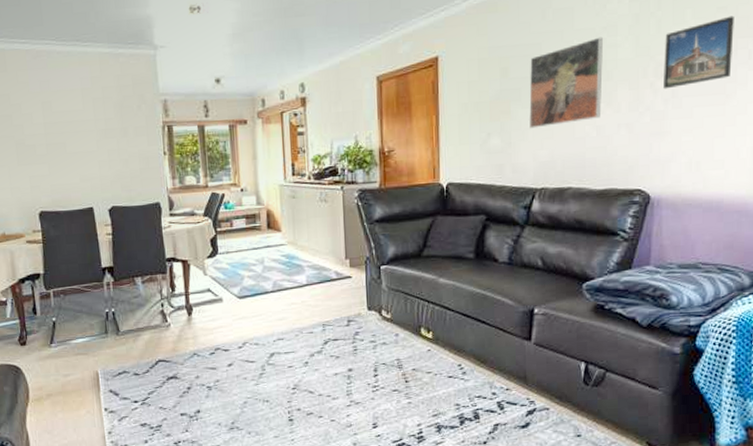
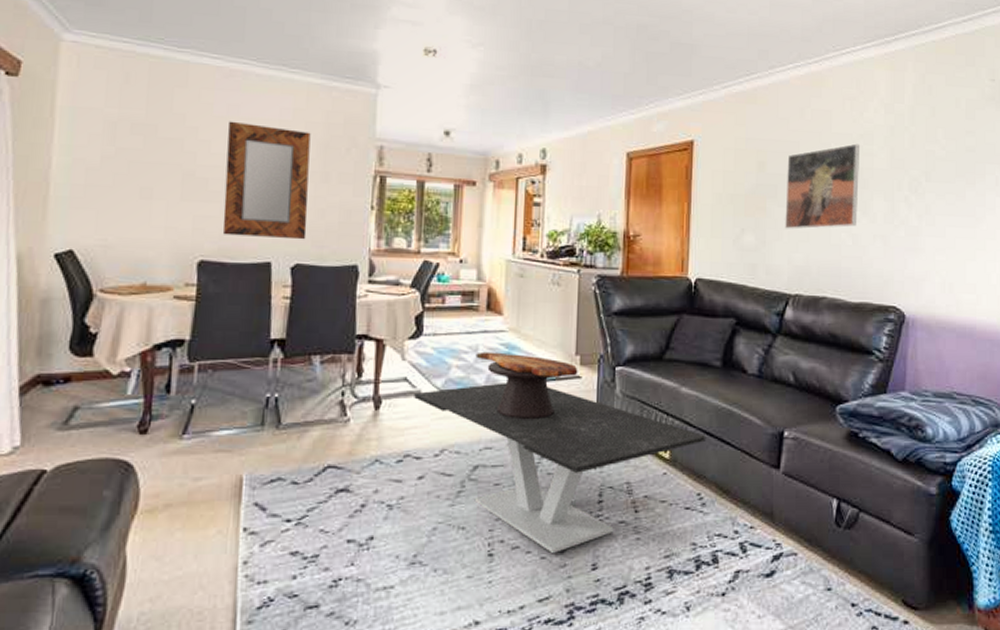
home mirror: none [43,94,117,189] -> present [222,121,311,240]
coffee table: none [217,286,464,416] -> present [414,383,706,553]
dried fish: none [262,262,349,315] -> present [475,351,578,419]
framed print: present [663,15,734,89] -> none [917,141,982,205]

